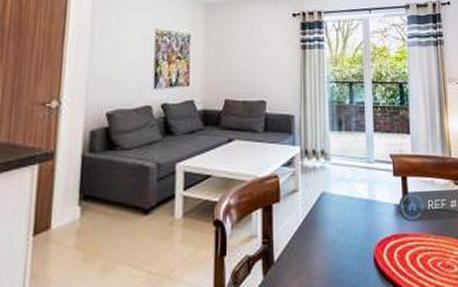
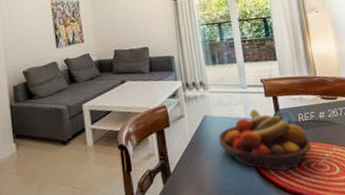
fruit bowl: none [335,189,439,269] -> present [218,108,311,172]

